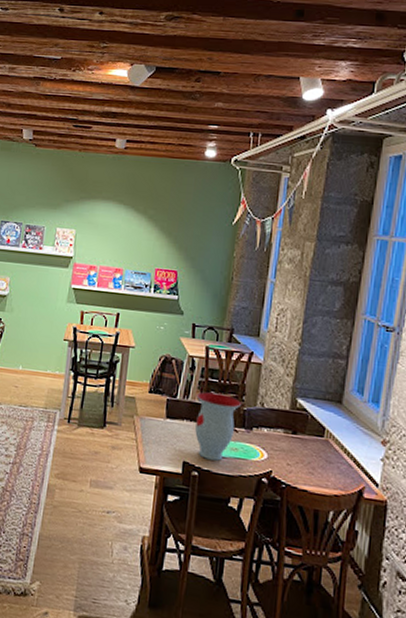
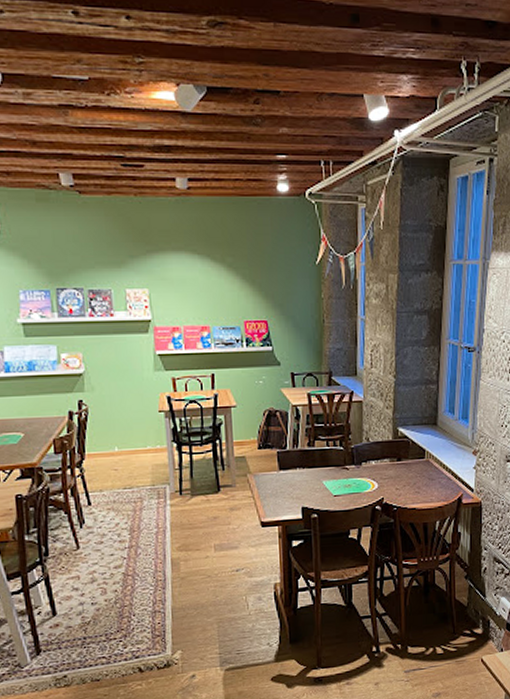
vase: present [195,391,242,461] -> none [305,437,349,500]

